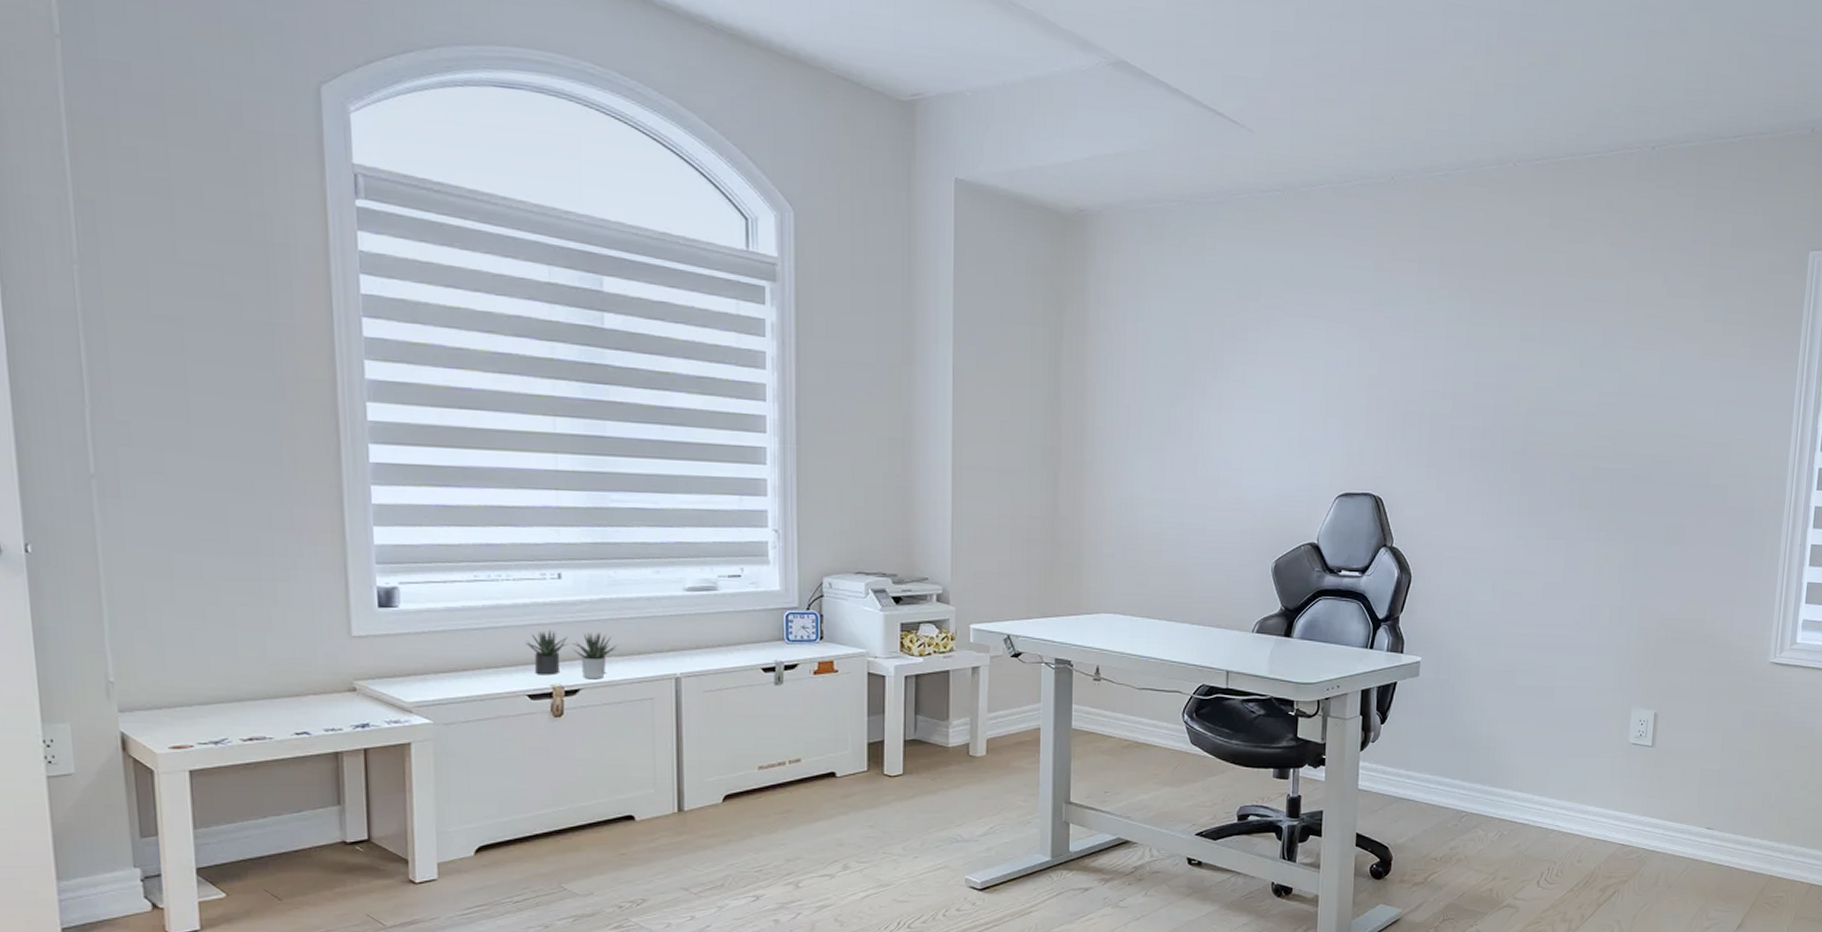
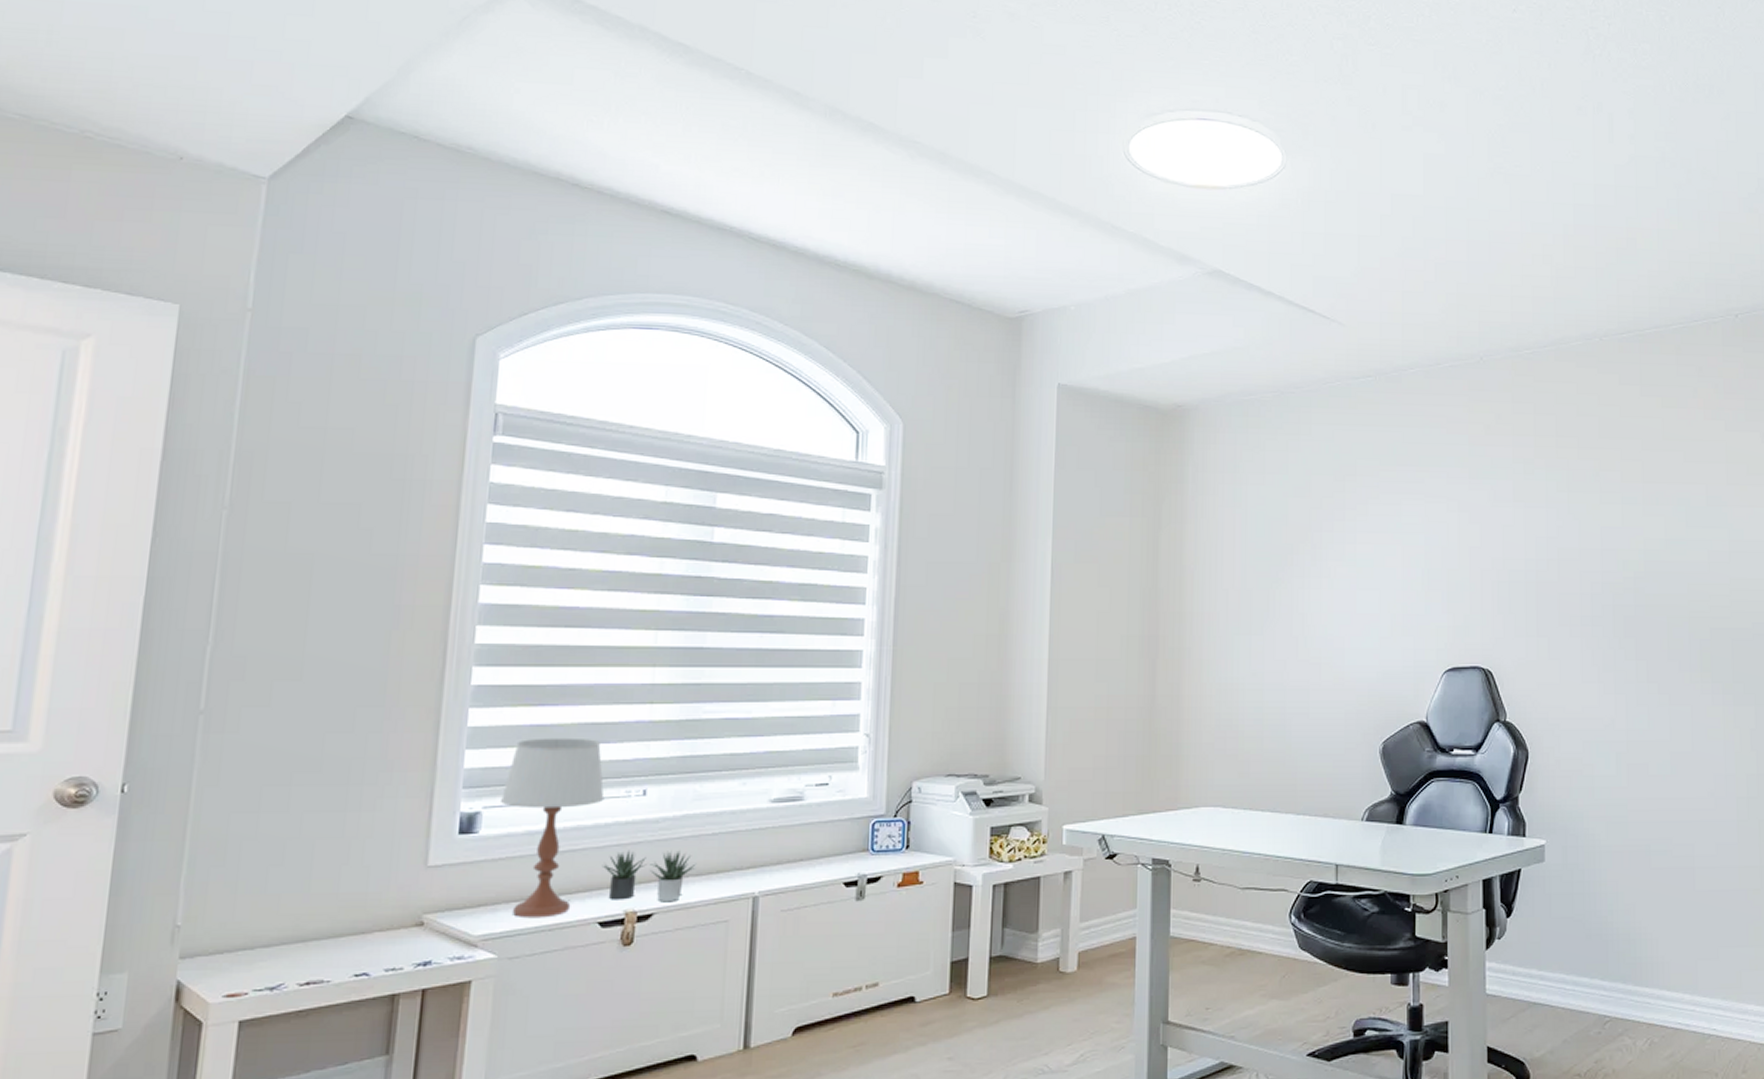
table lamp: none [415,518,520,689] -> present [499,737,605,919]

